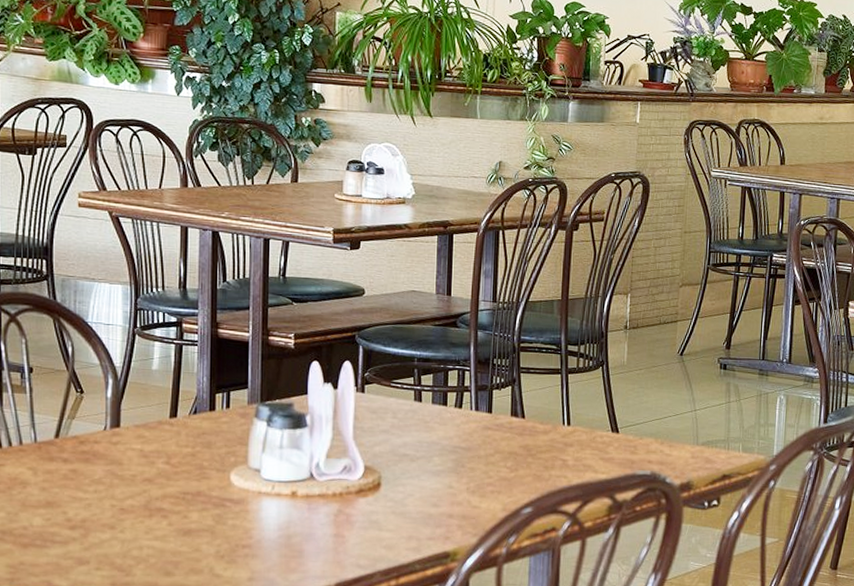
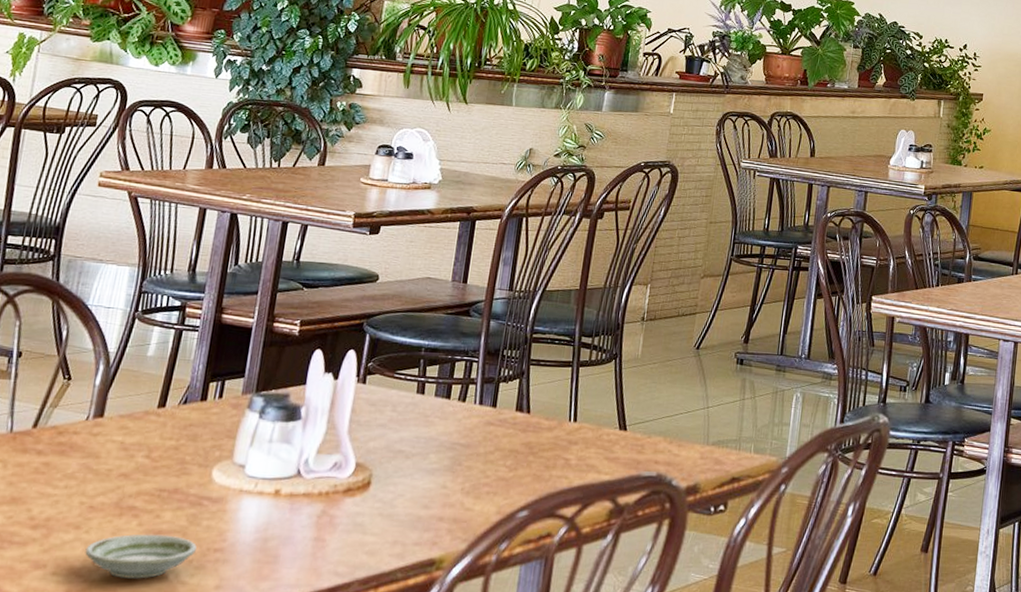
saucer: none [123,533,226,573] -> present [85,534,197,579]

